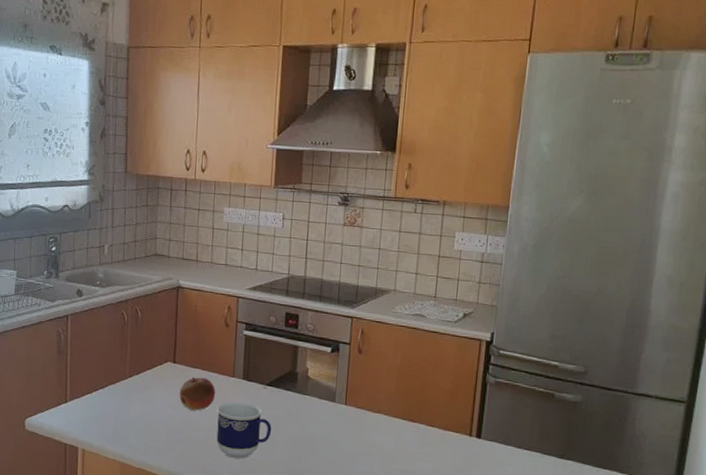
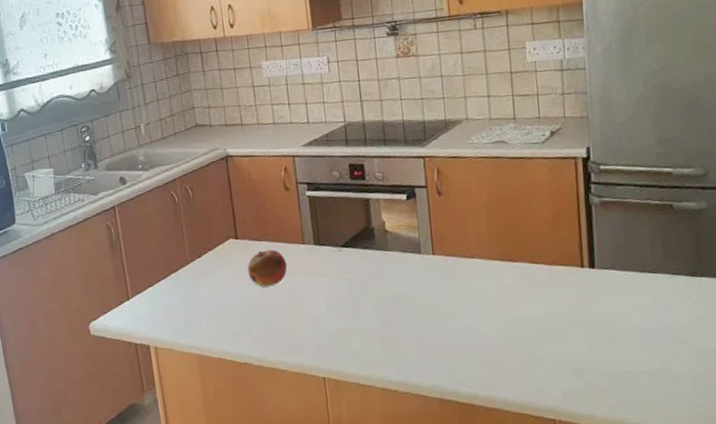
cup: present [216,401,272,459] -> none [291,269,356,332]

